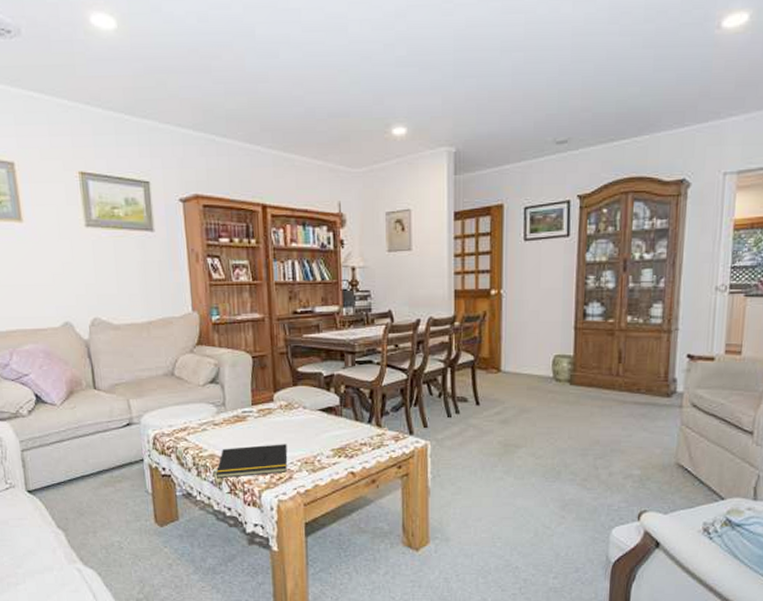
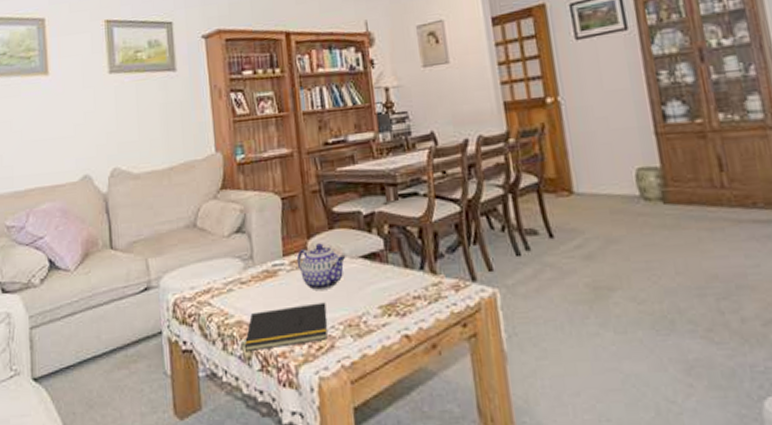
teapot: none [263,397,307,434] -> present [296,243,346,290]

